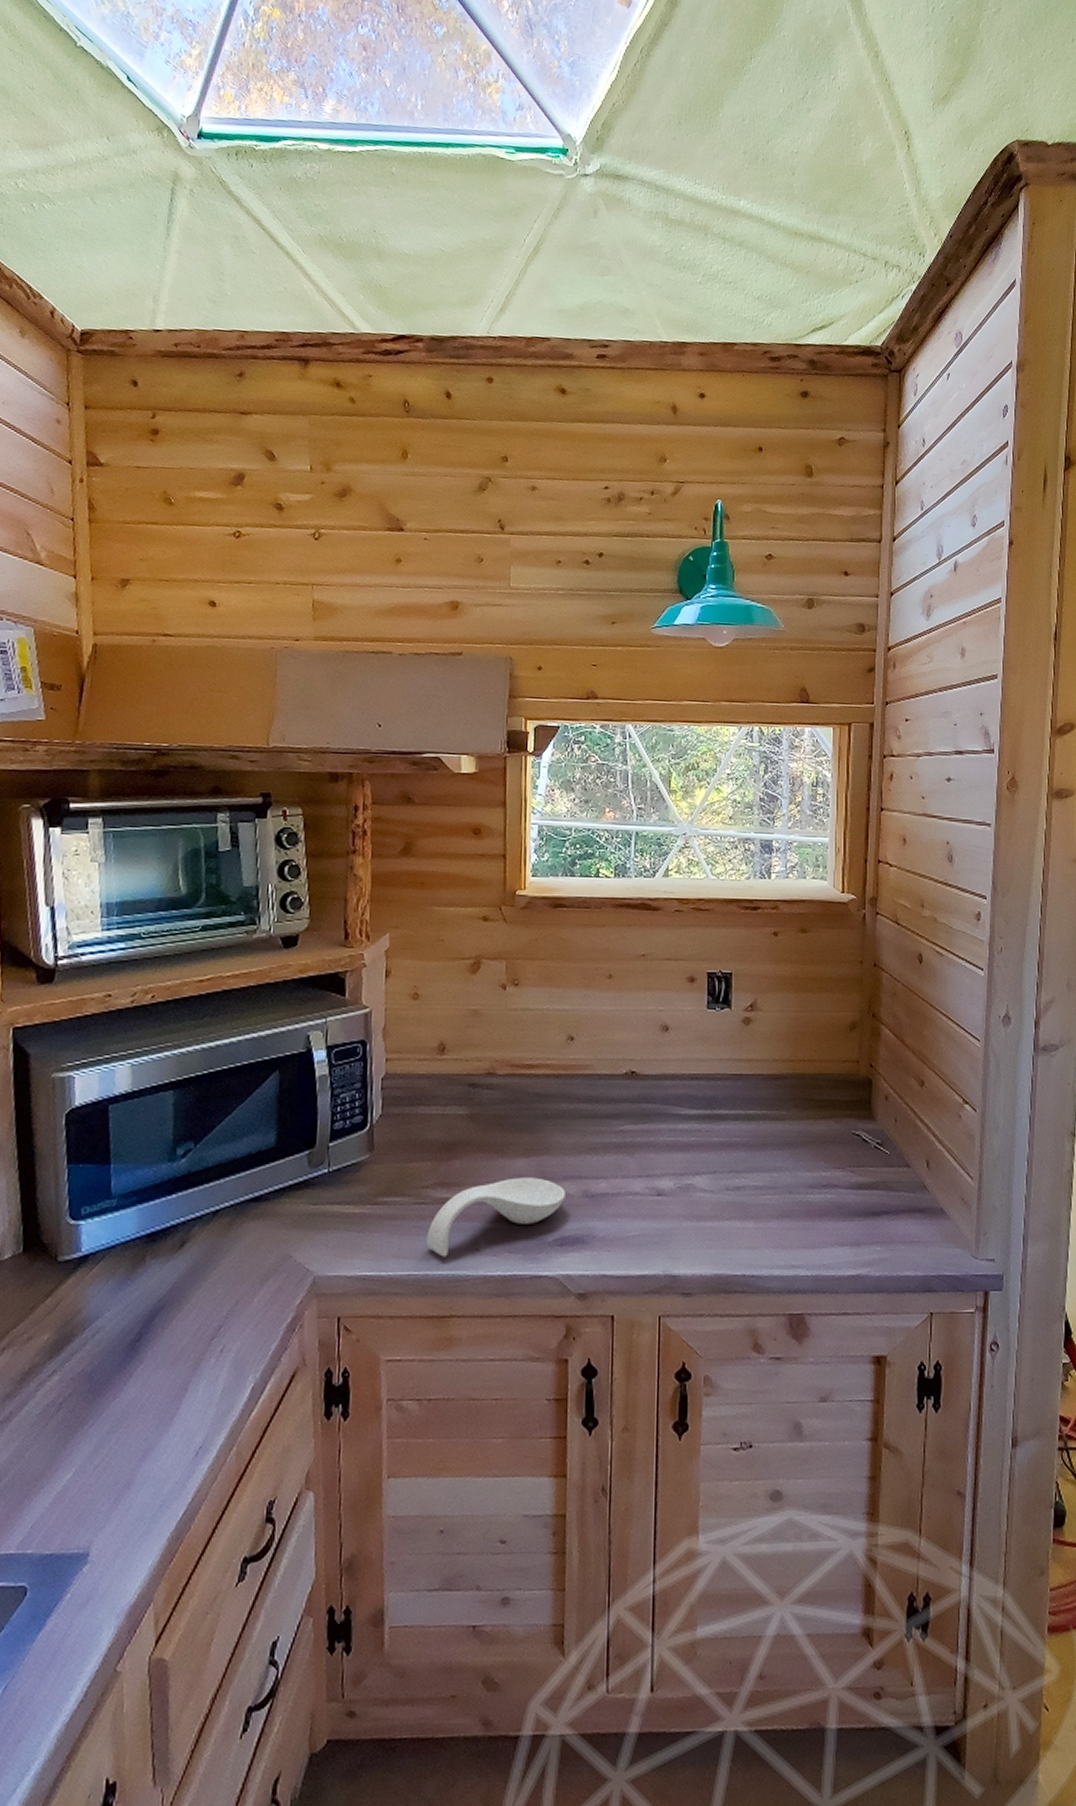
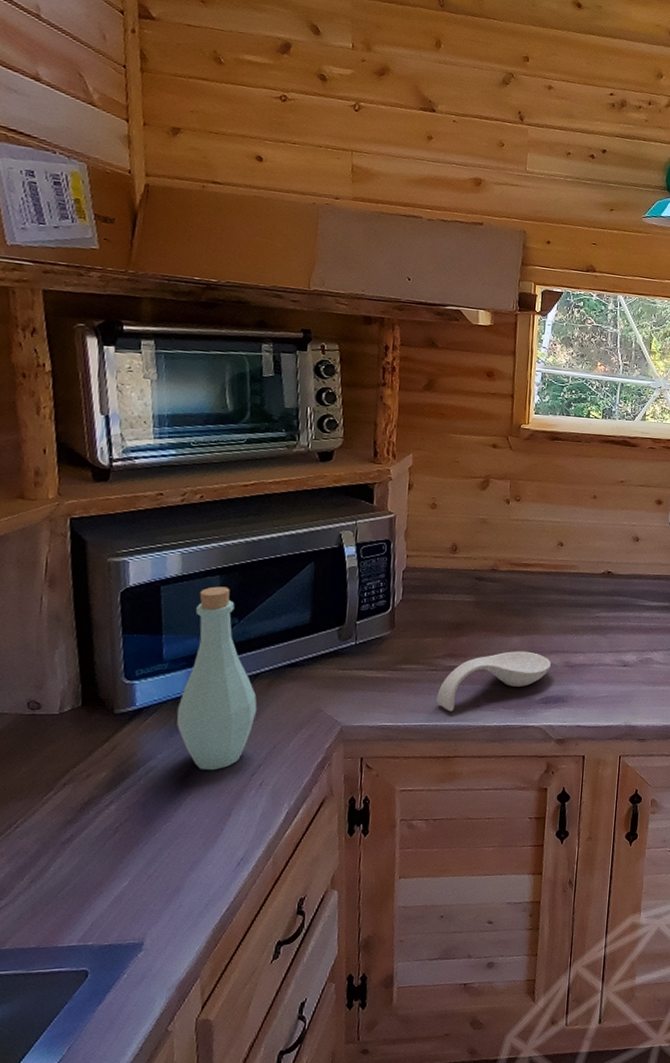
bottle: none [126,1104,217,1333] -> present [176,586,258,771]

